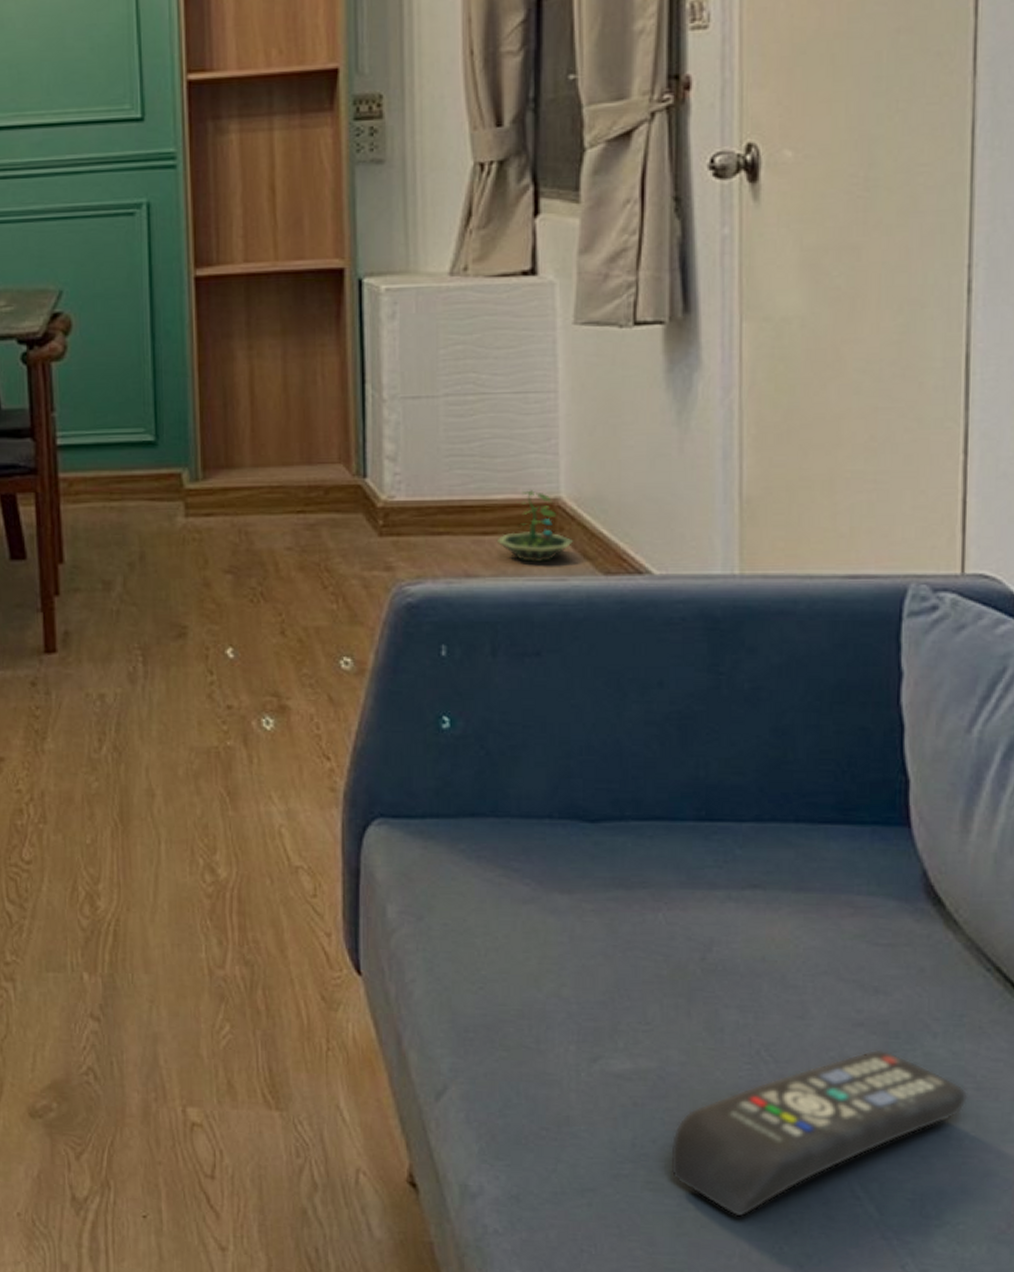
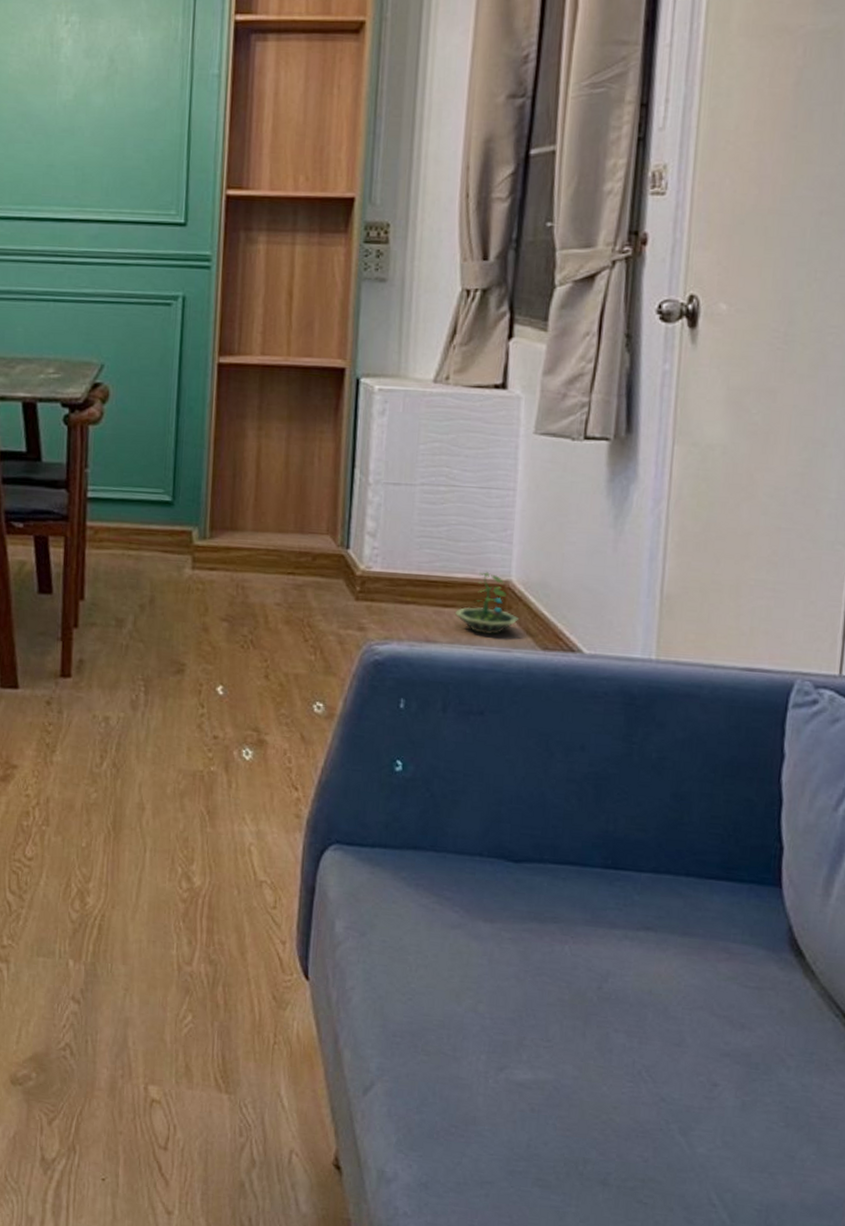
remote control: present [669,1049,968,1217] -> none [557,1077,813,1215]

